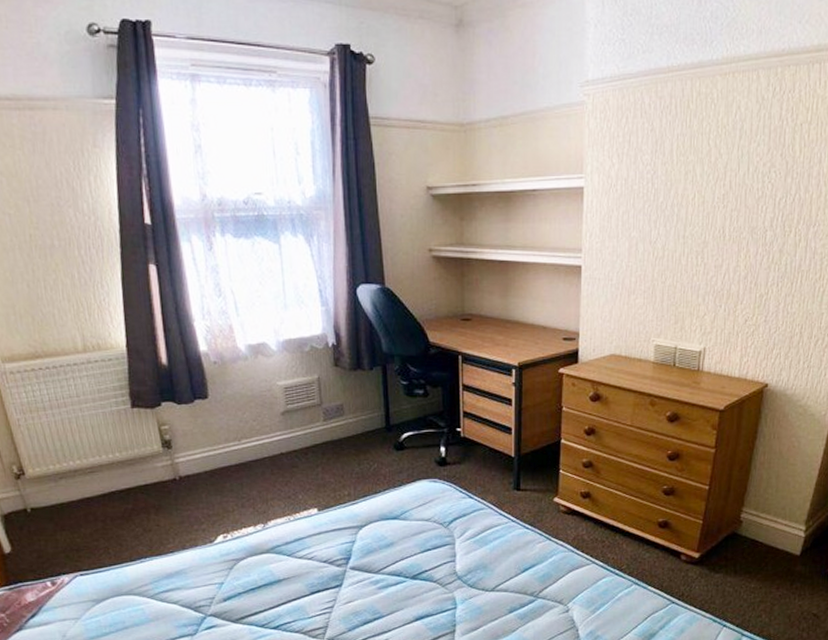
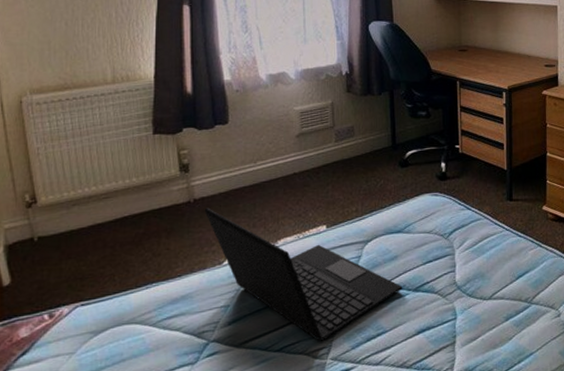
laptop: none [190,486,400,623] -> present [204,207,403,342]

